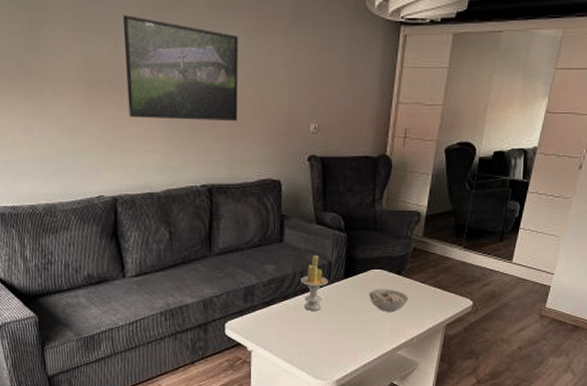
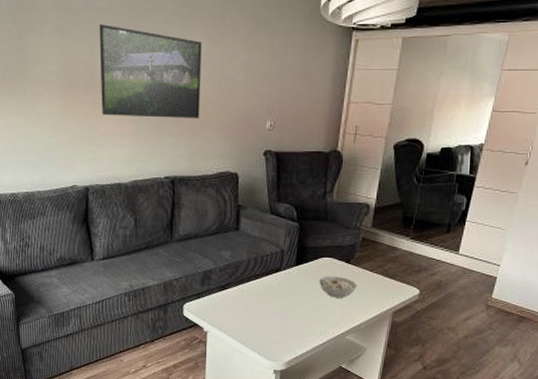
candle: present [300,254,329,312] -> none [254,242,281,296]

